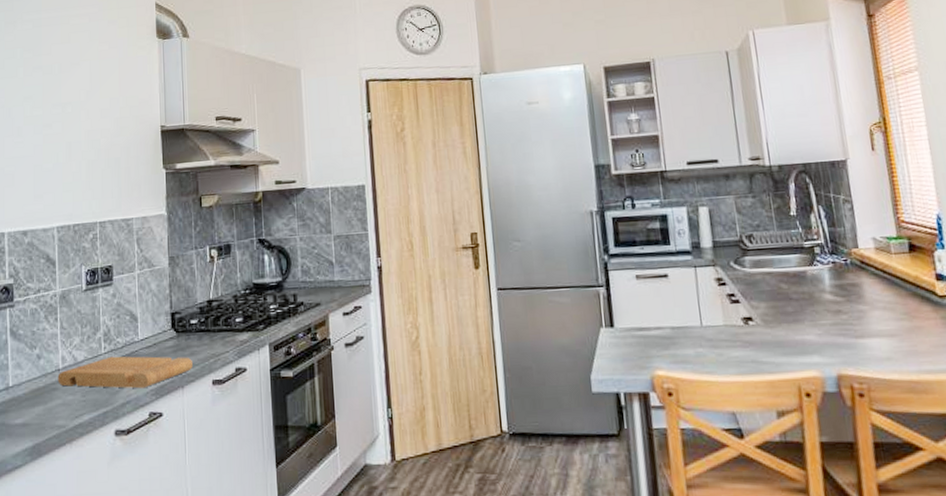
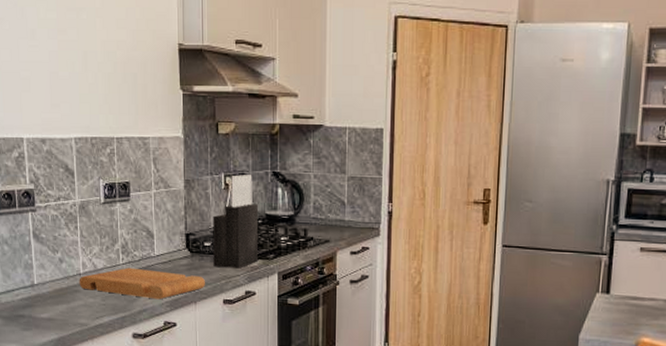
knife block: none [199,245,247,345] -> present [213,174,258,269]

